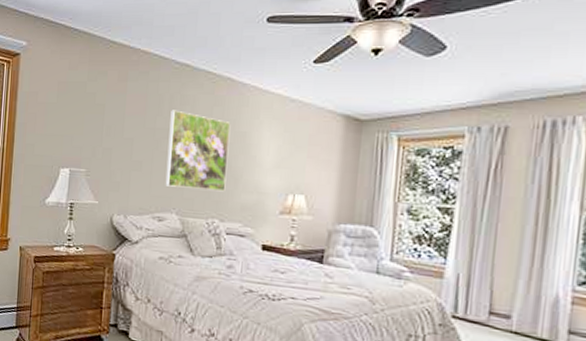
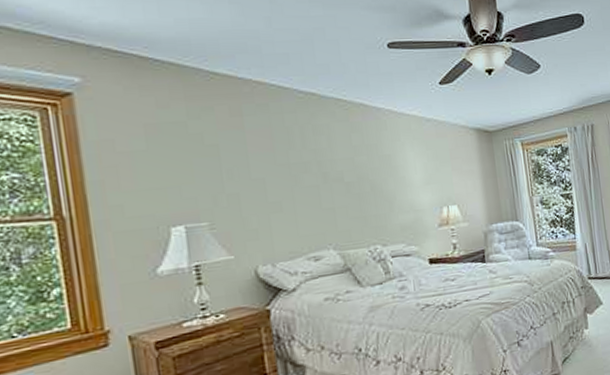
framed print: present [165,110,231,192] -> none [304,141,382,223]

